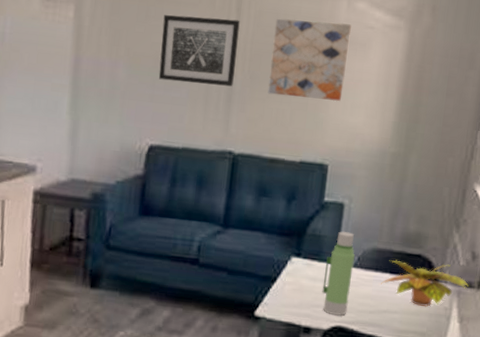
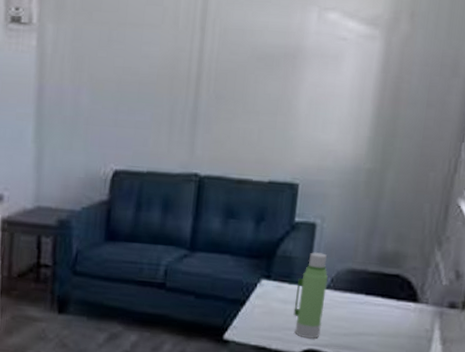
wall art: present [158,15,240,87] -> none [122,37,204,108]
wall art: present [268,18,352,102] -> none [234,34,323,118]
plant: present [381,260,468,307] -> none [356,280,452,329]

